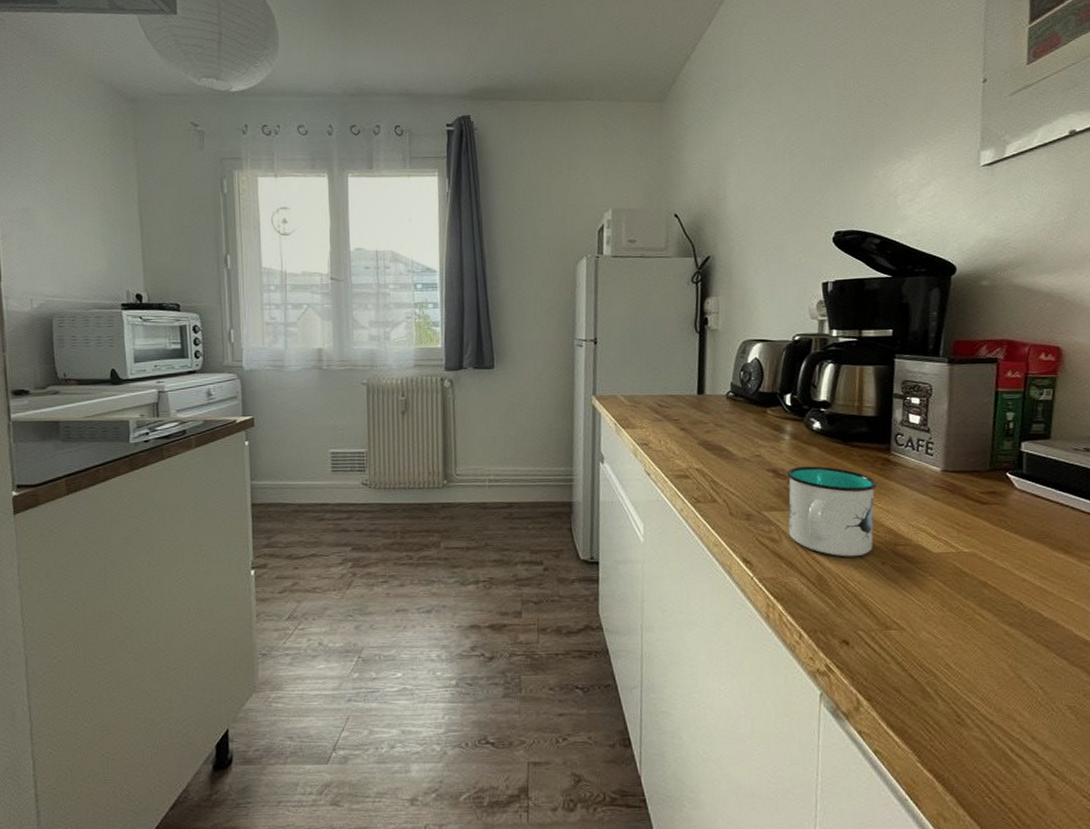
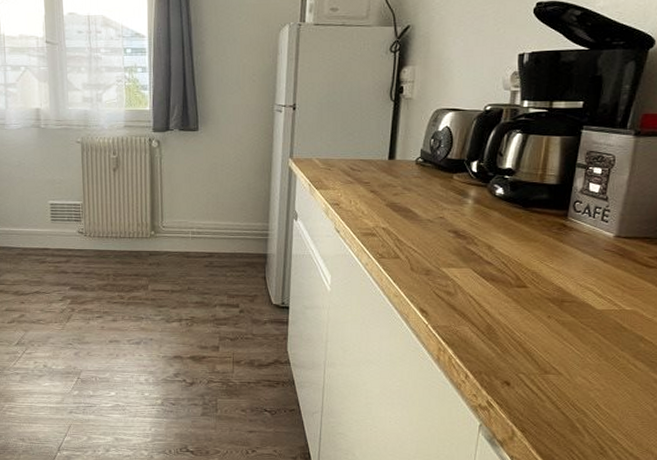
mug: present [786,466,878,557] -> none [464,228,552,311]

